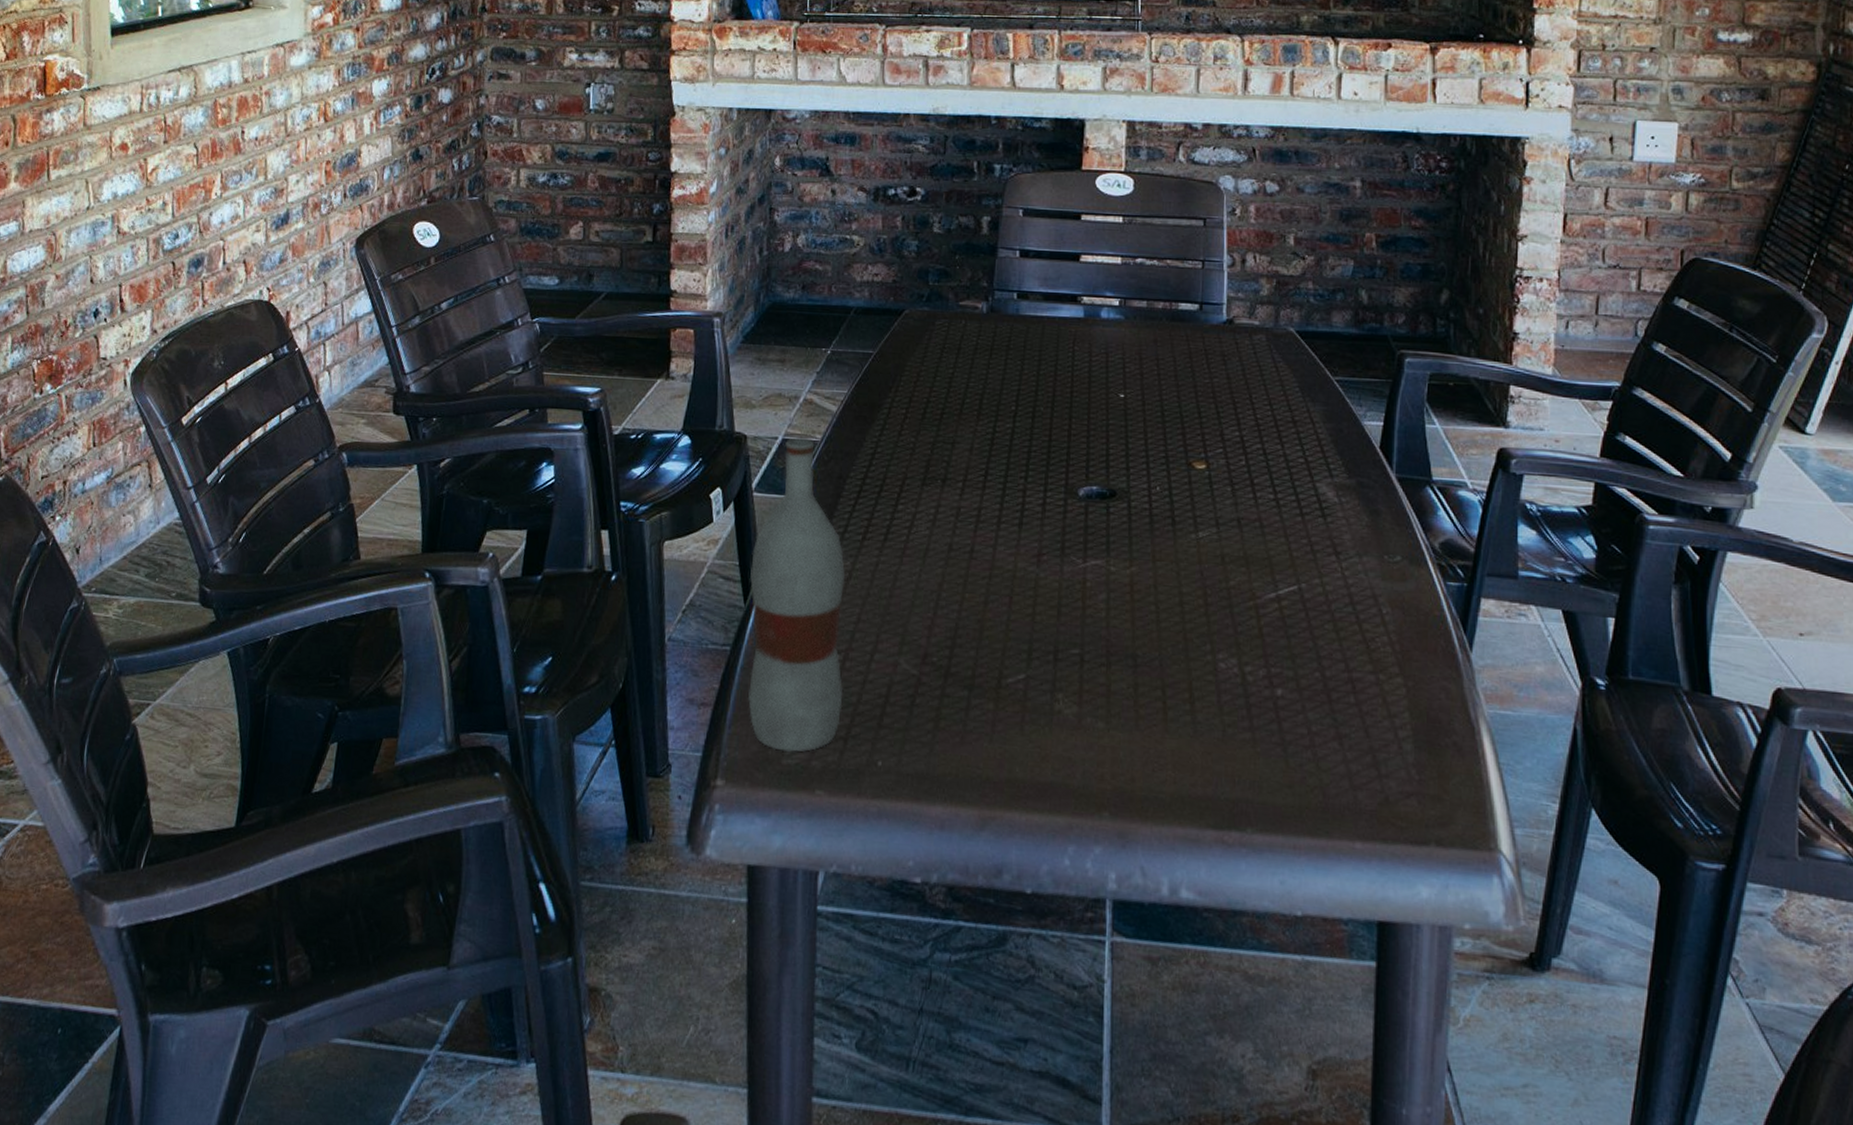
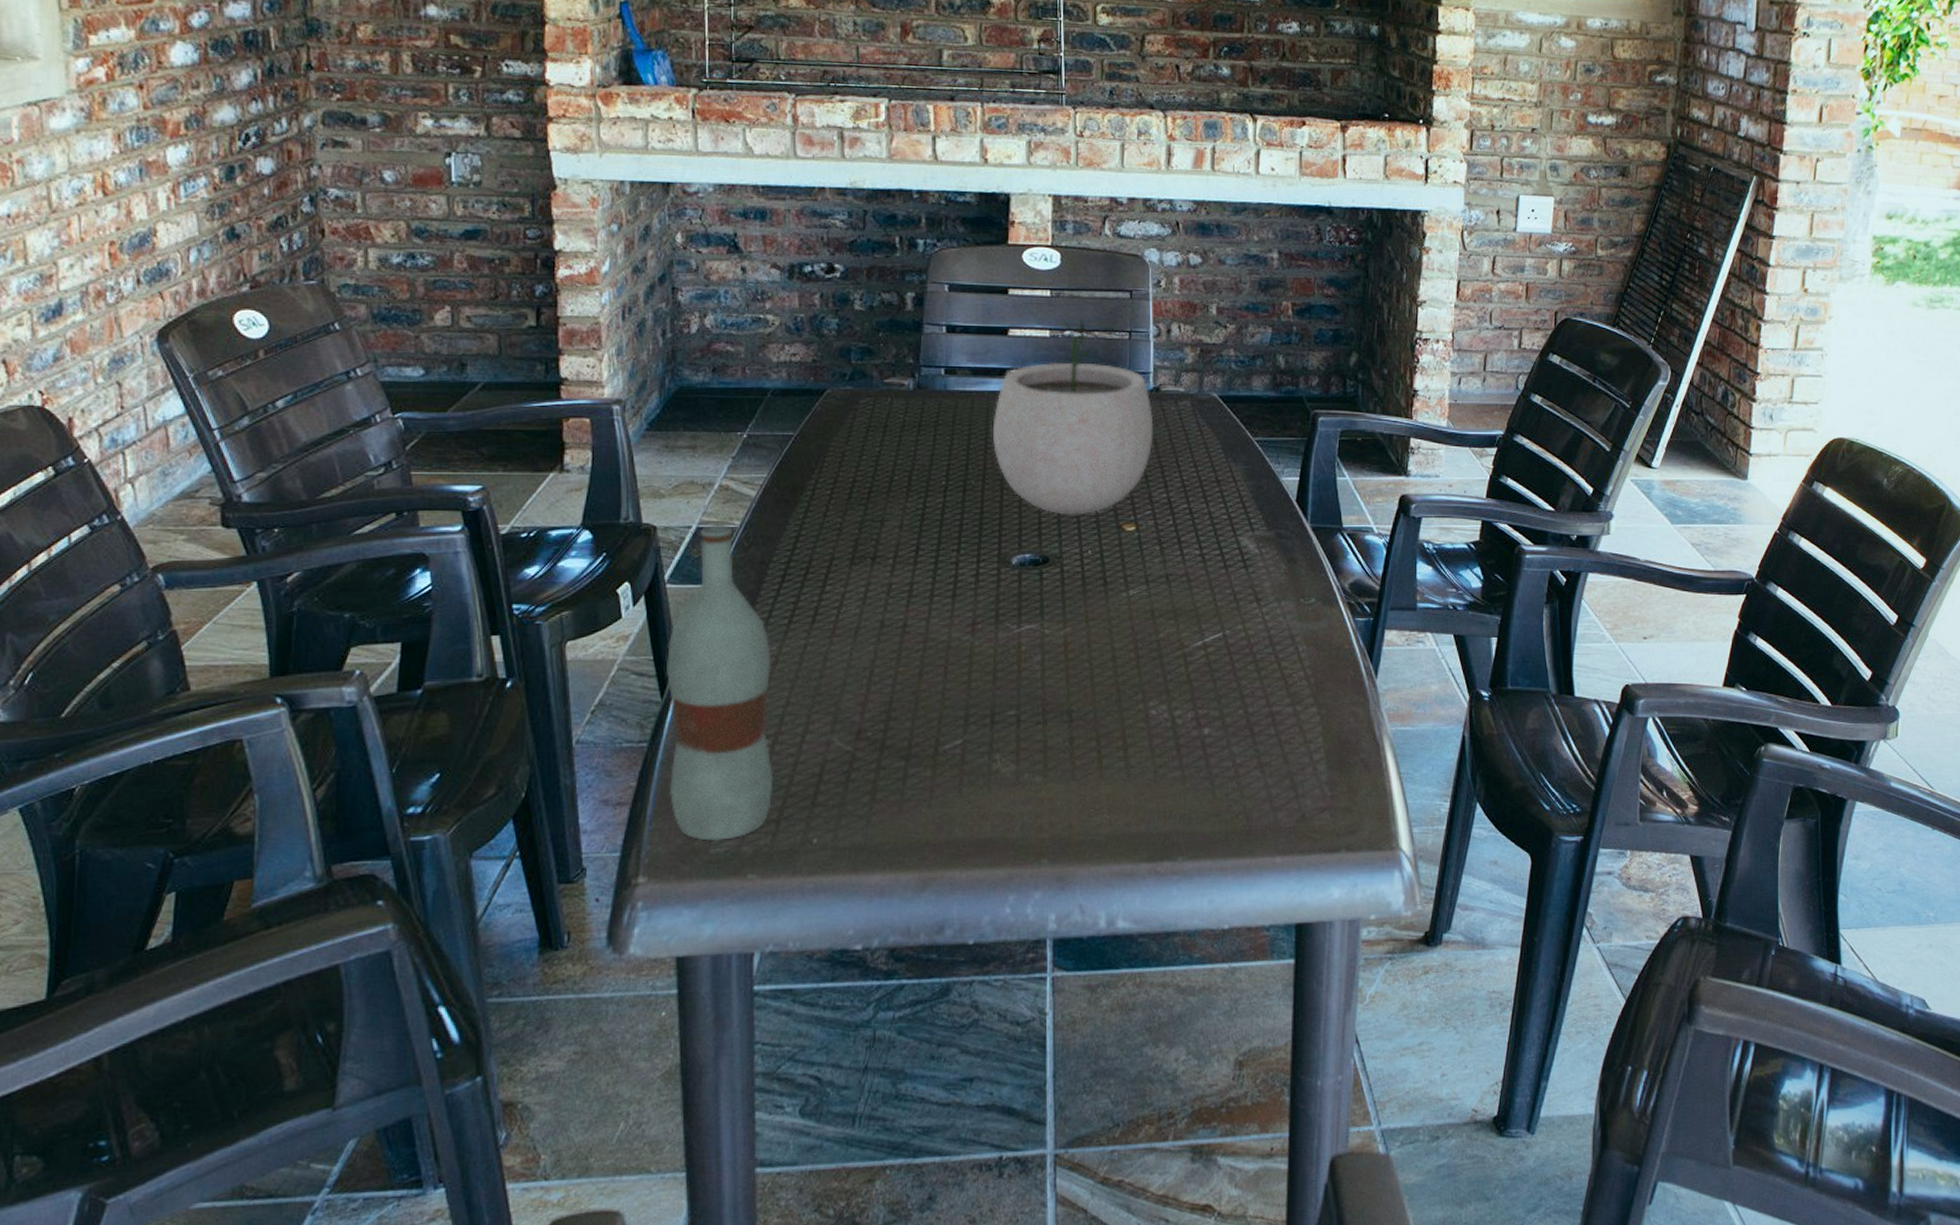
plant pot: none [1063,246,1226,449] -> present [993,318,1154,515]

